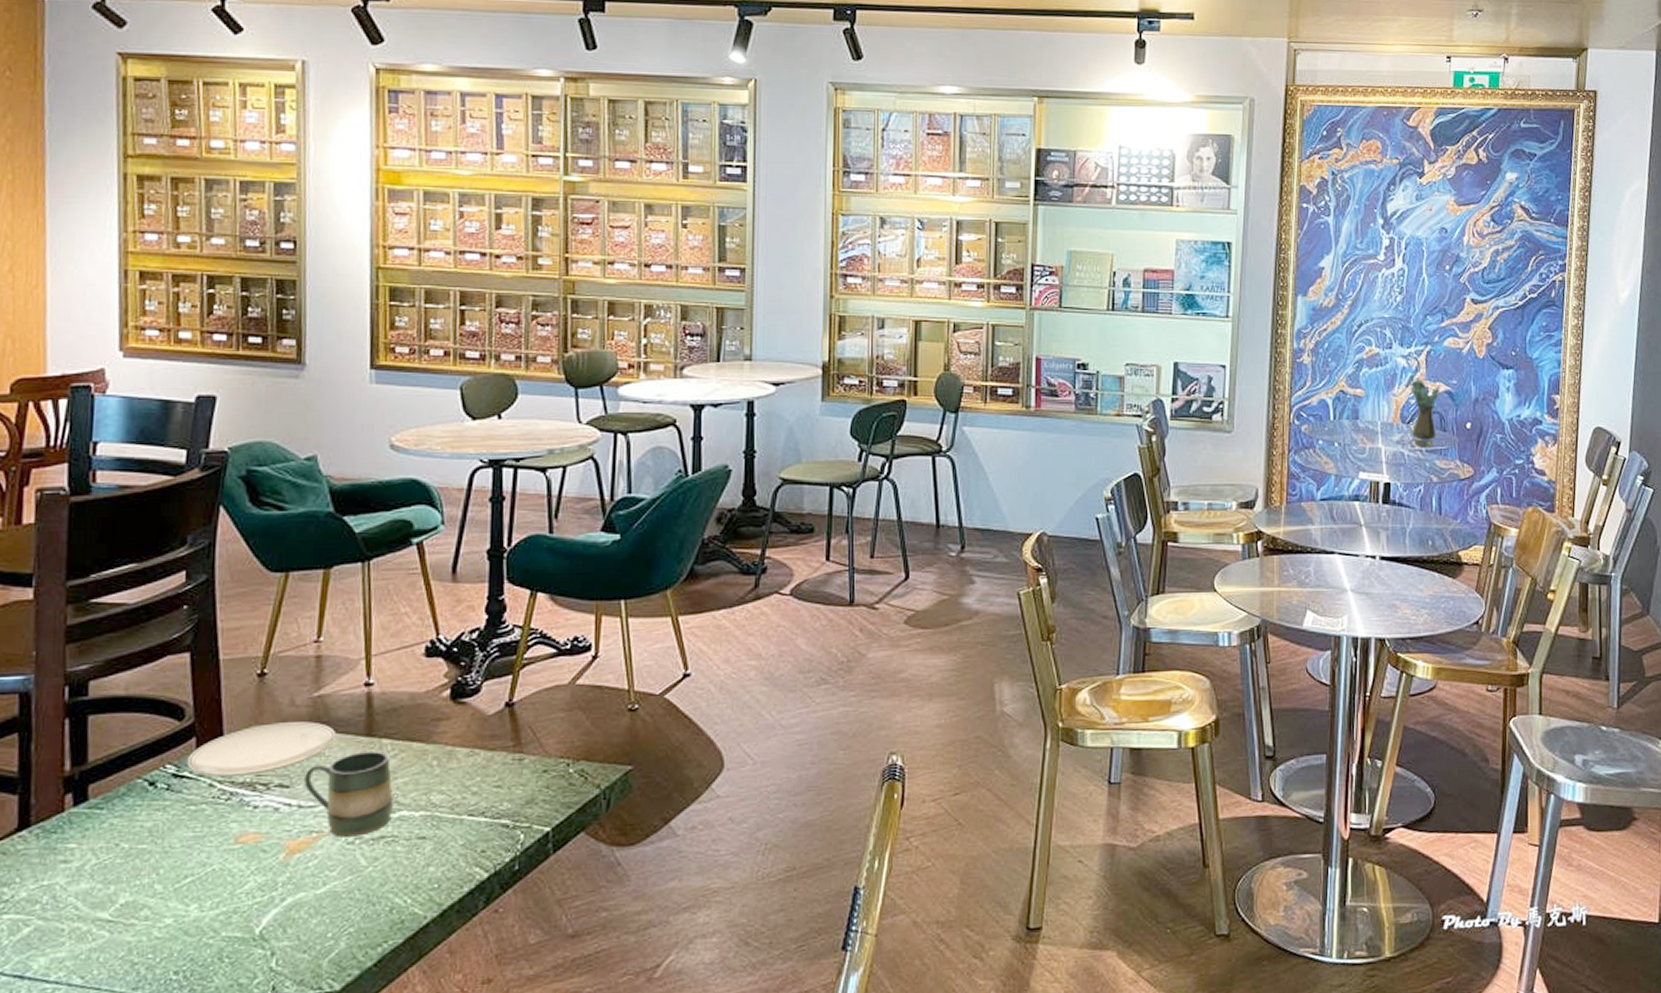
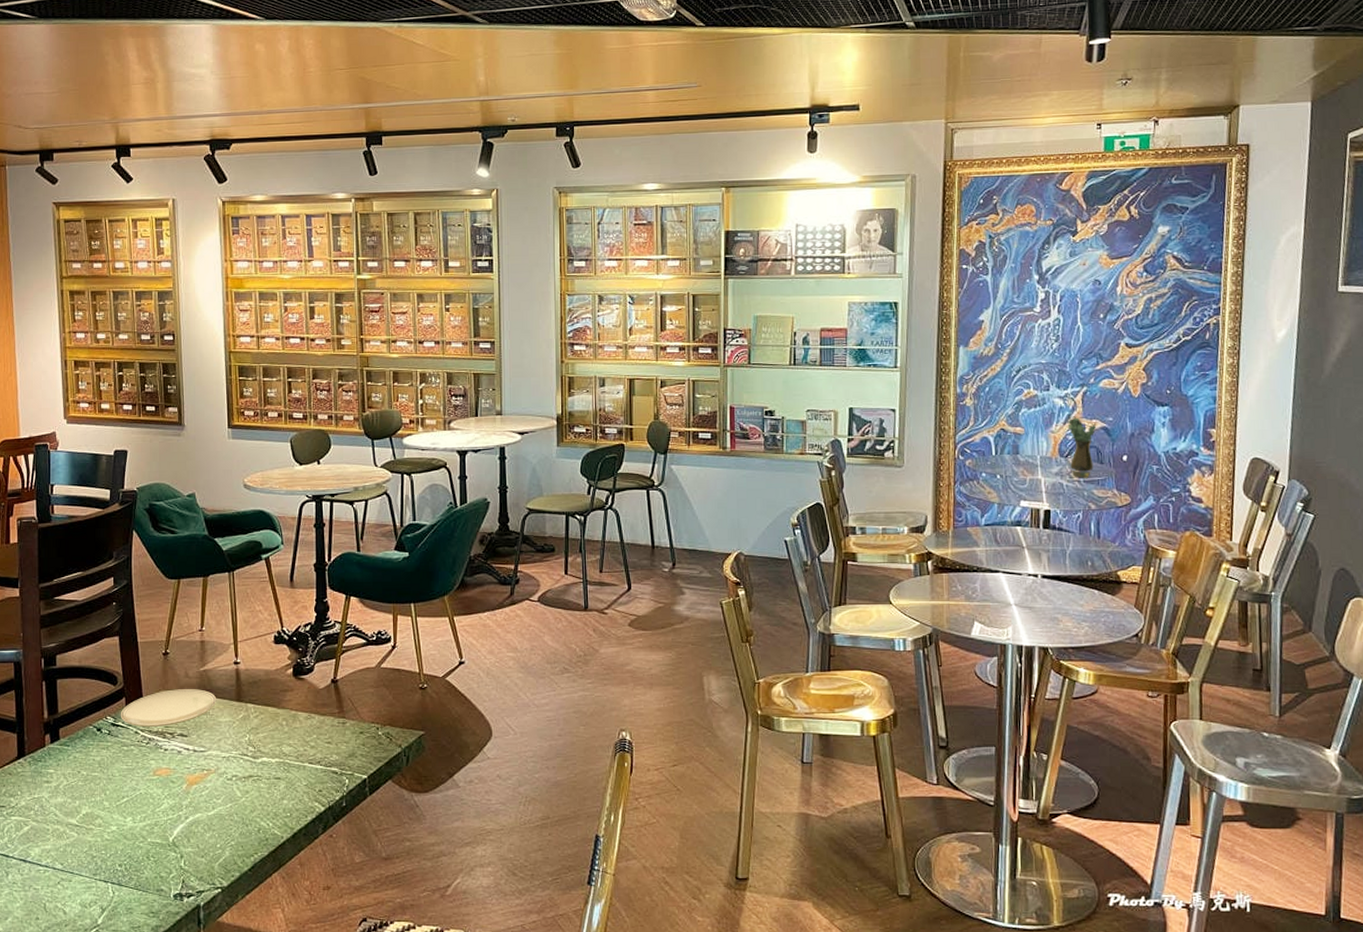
mug: present [305,751,393,837] -> none [197,713,257,775]

